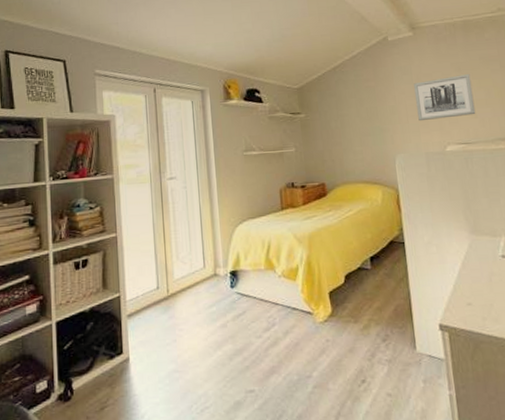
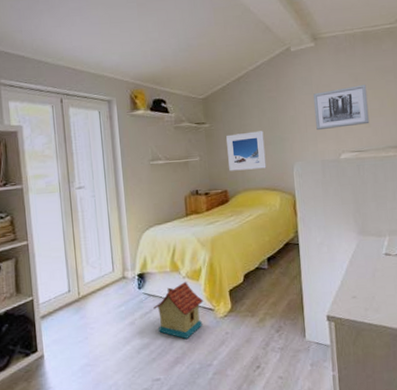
toy house: none [247,280,302,346] -> present [153,281,204,340]
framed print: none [323,121,366,163] -> present [226,131,267,171]

